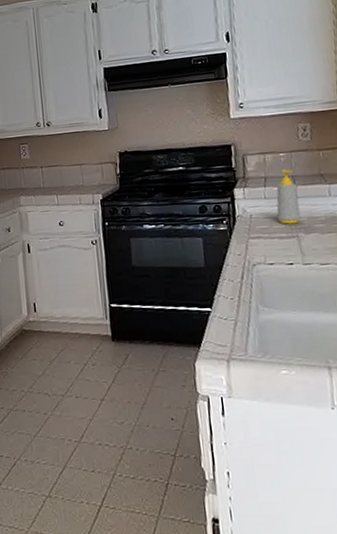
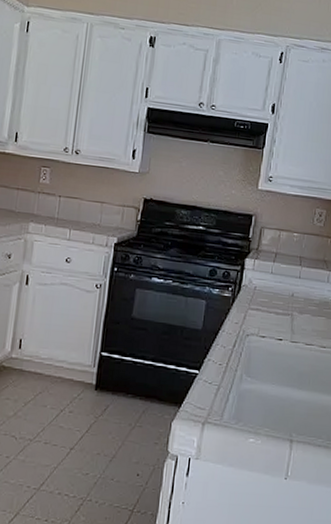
soap bottle: present [276,169,301,224] -> none [278,249,301,302]

